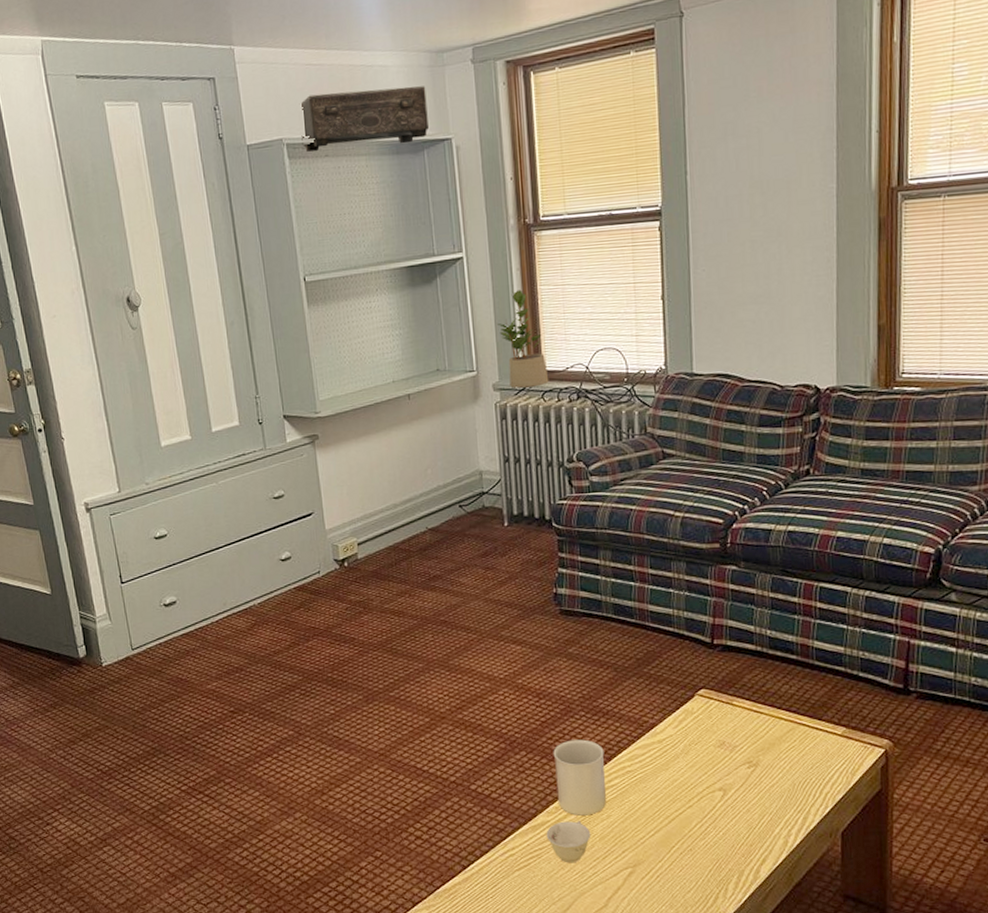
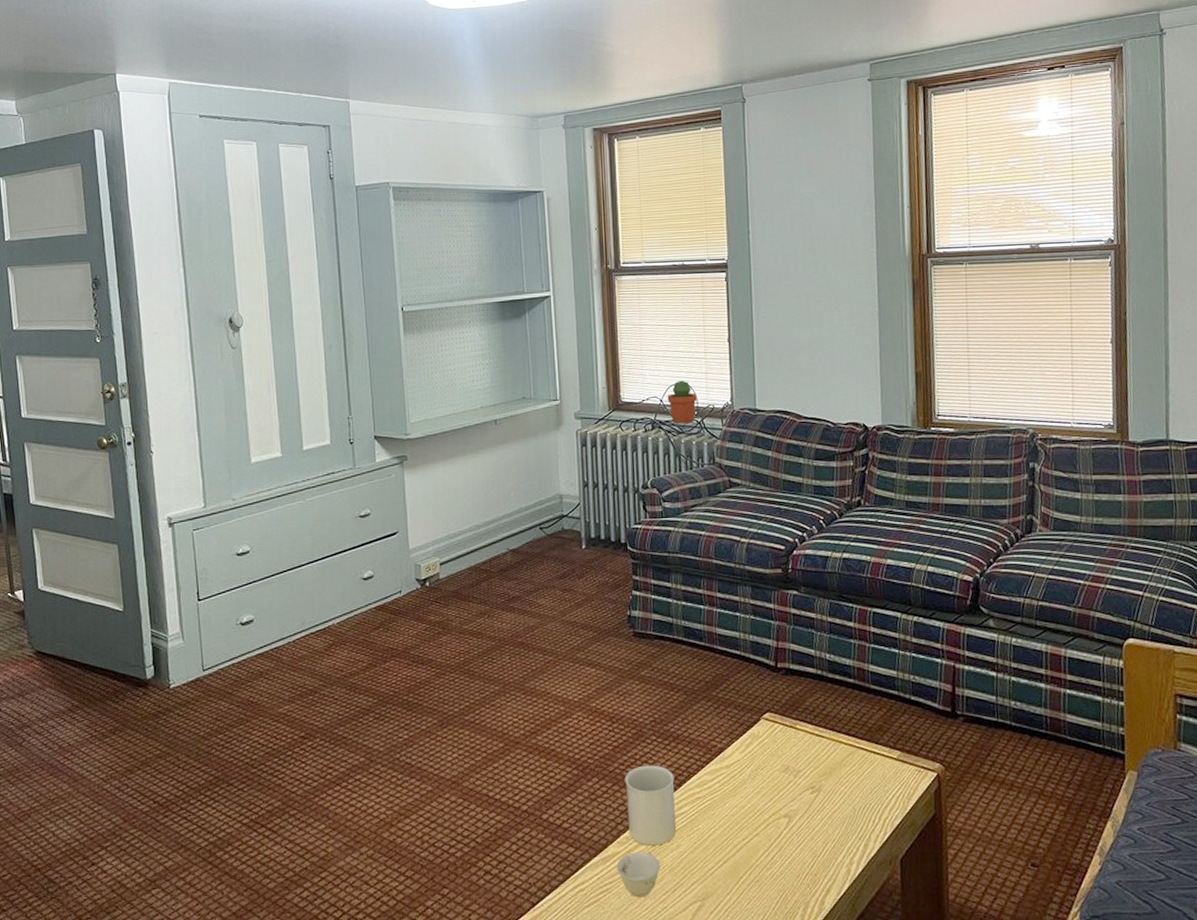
decorative box: present [299,86,429,152] -> none [406,144,523,195]
potted plant: present [498,289,549,389] -> none [580,327,627,418]
succulent plant: none [593,344,627,393] -> present [667,380,697,424]

